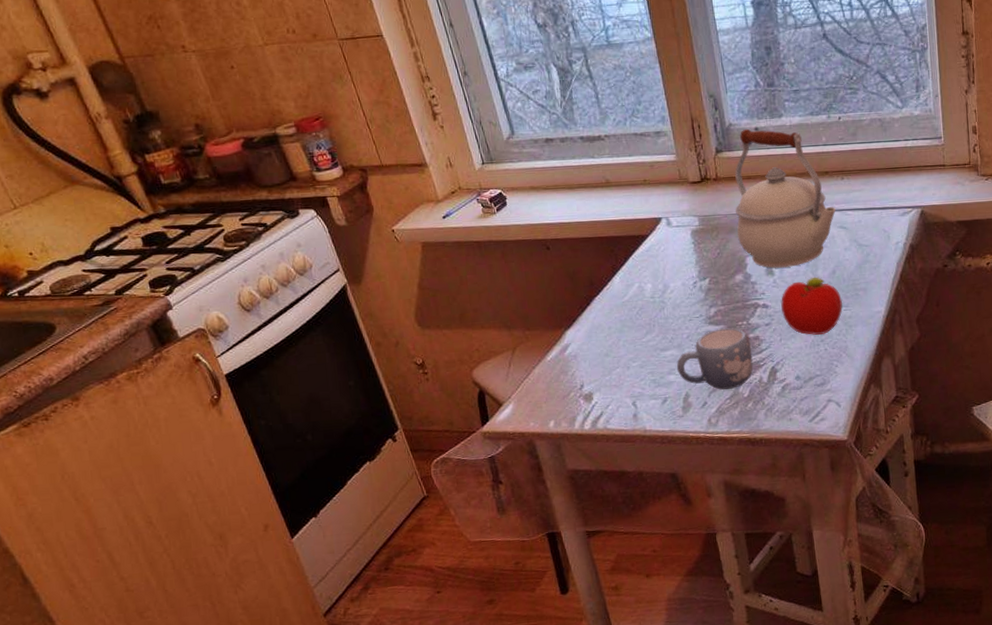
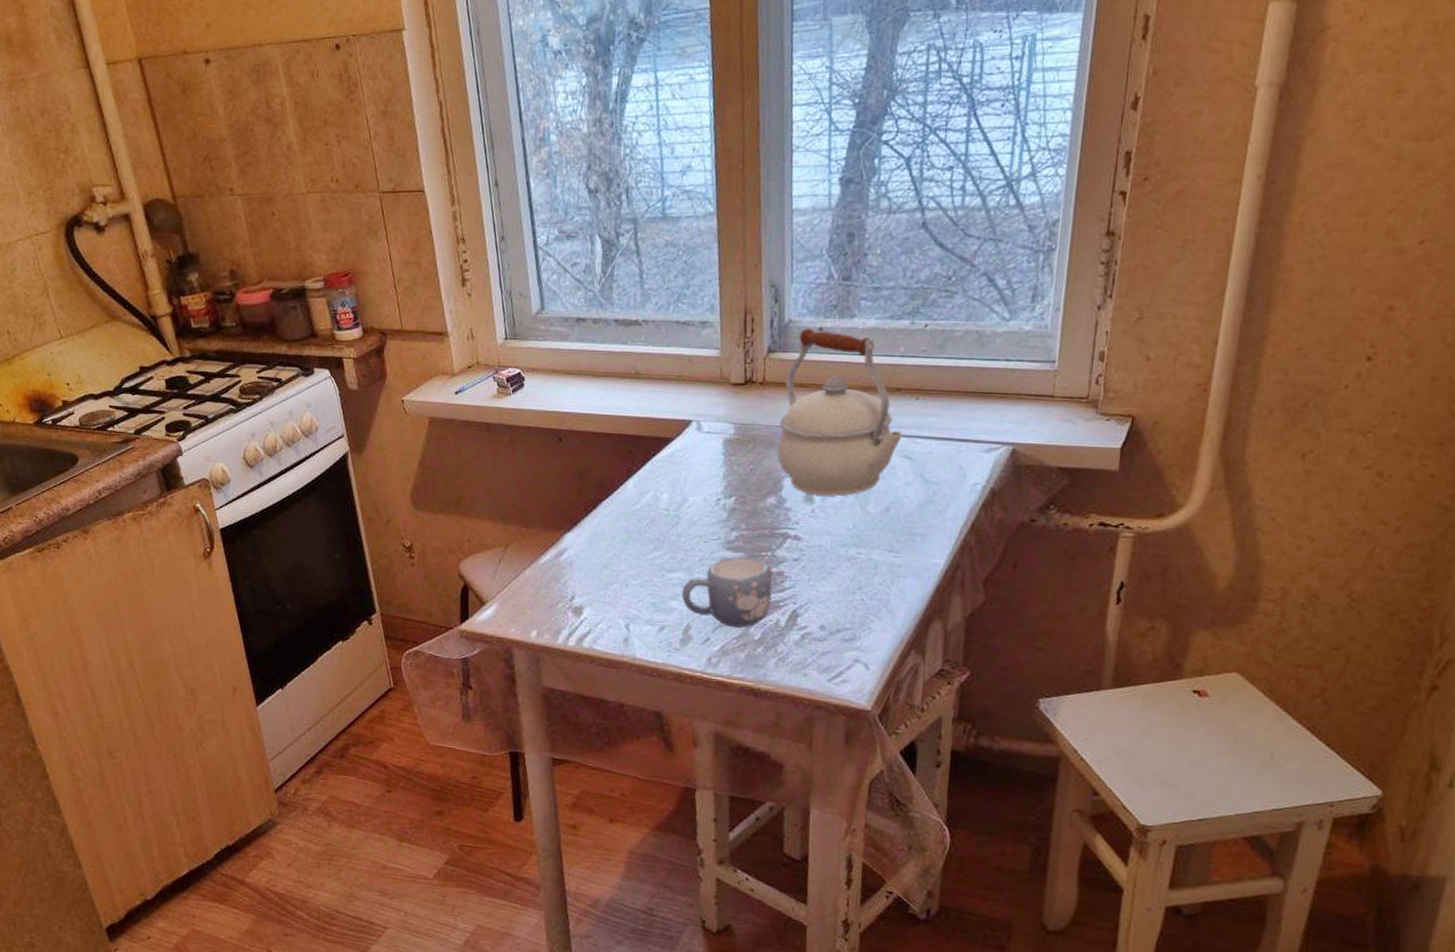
fruit: present [781,276,843,335] -> none [815,511,894,582]

